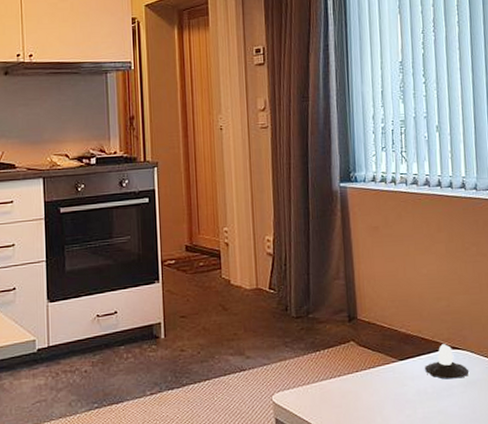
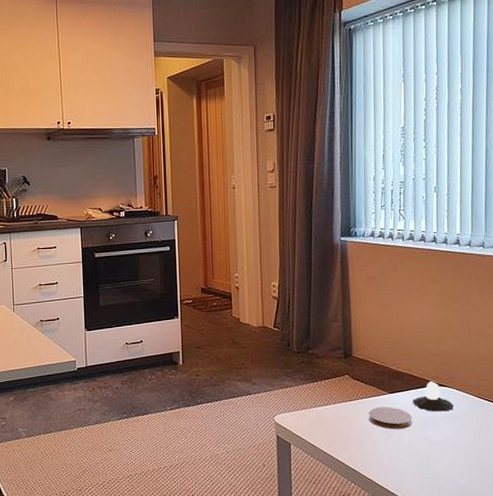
coaster: none [378,376,426,403] -> present [369,407,412,430]

